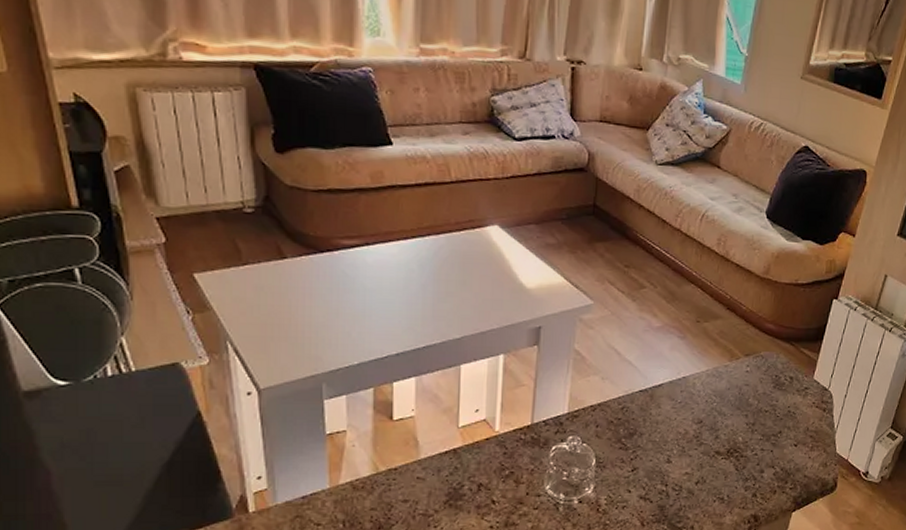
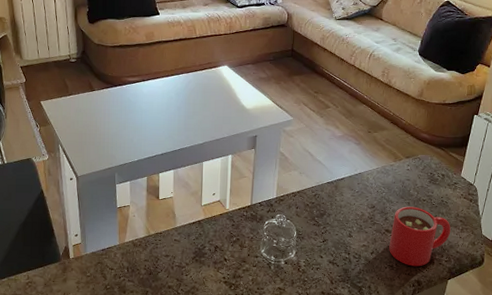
mug: none [719,420,799,498] -> present [389,206,451,267]

